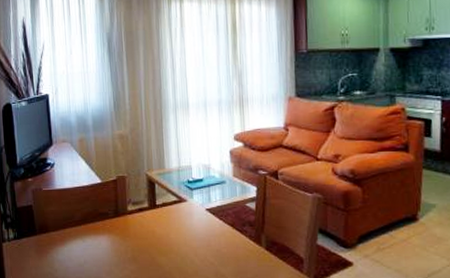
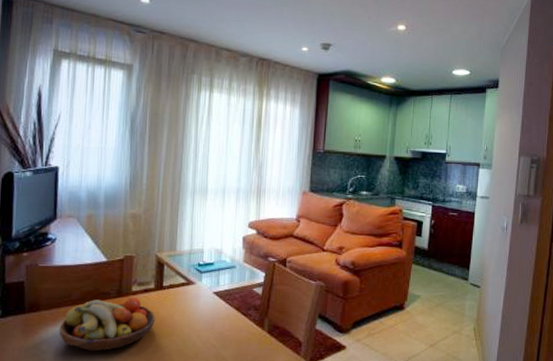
fruit bowl: none [67,217,153,270] -> present [59,298,155,352]

